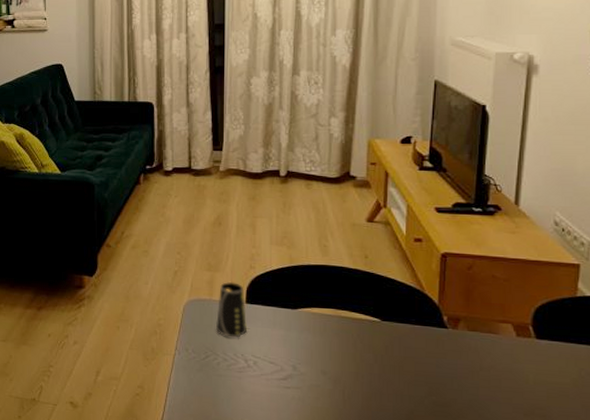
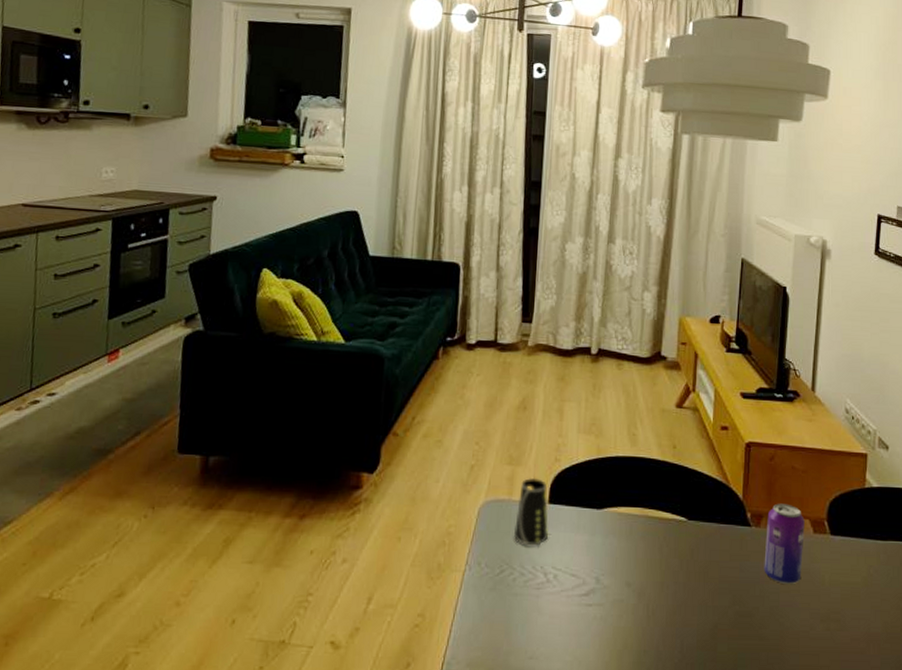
beverage can: none [462,308,507,382] -> present [764,503,805,585]

